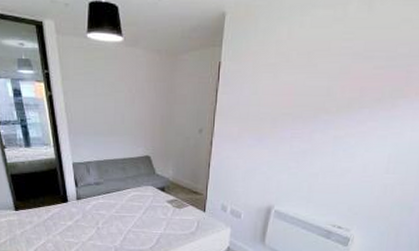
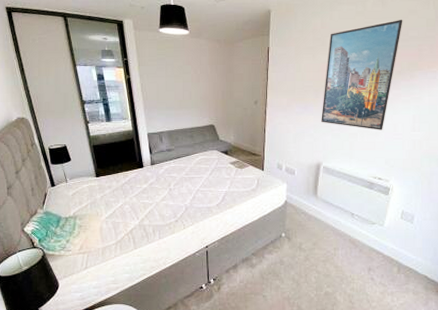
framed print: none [277,31,393,171] -> present [321,20,403,130]

